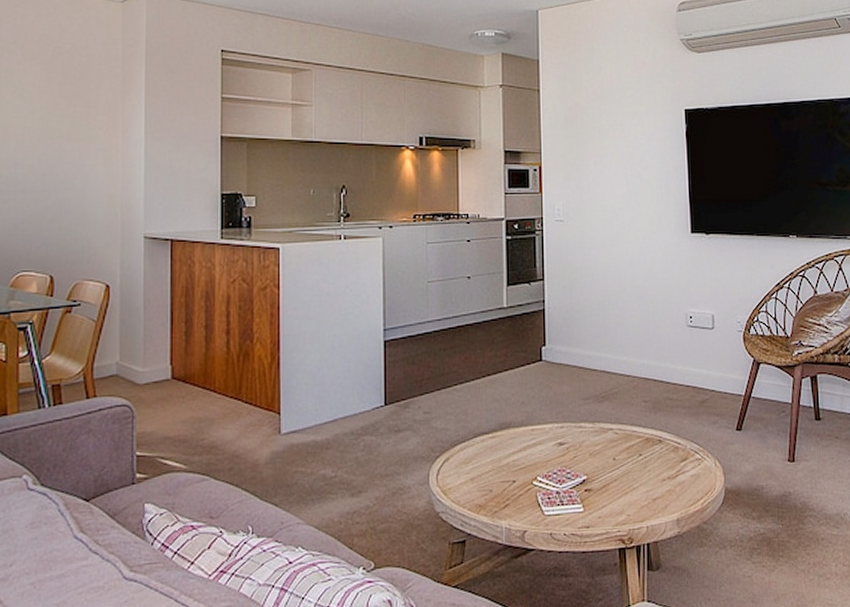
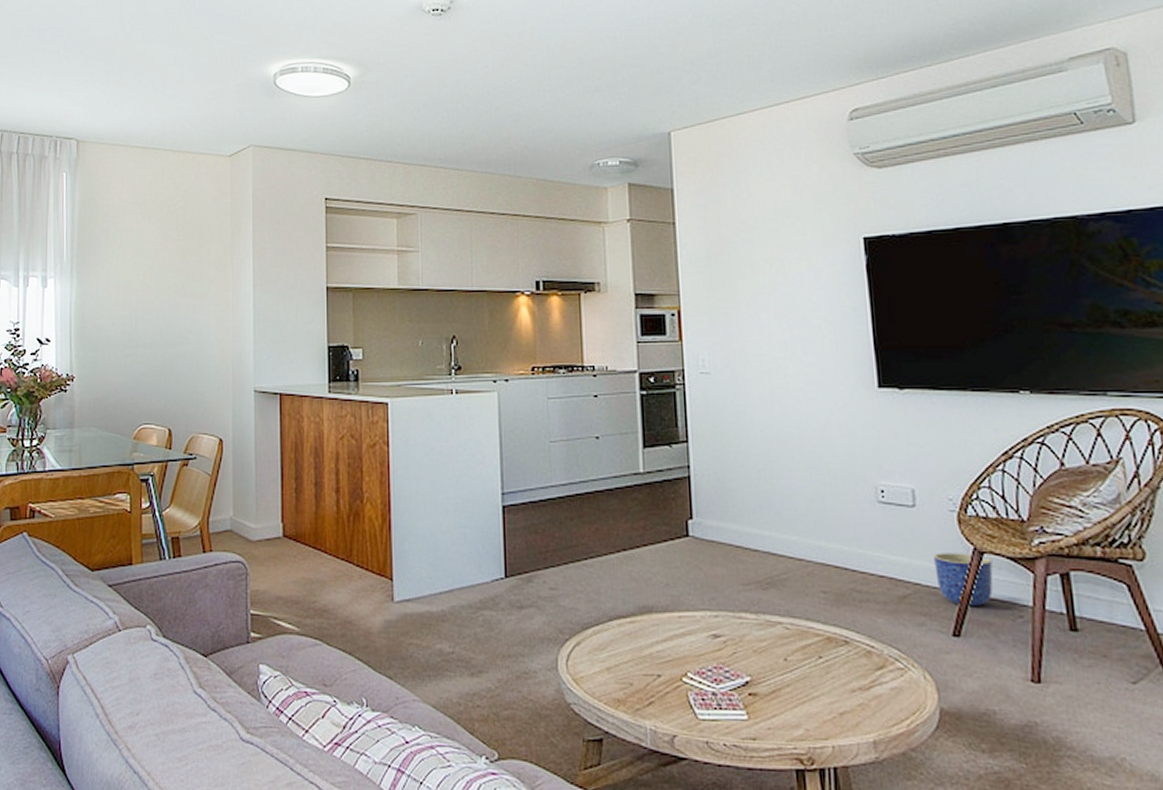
planter: none [726,364,766,405] -> present [934,553,993,606]

